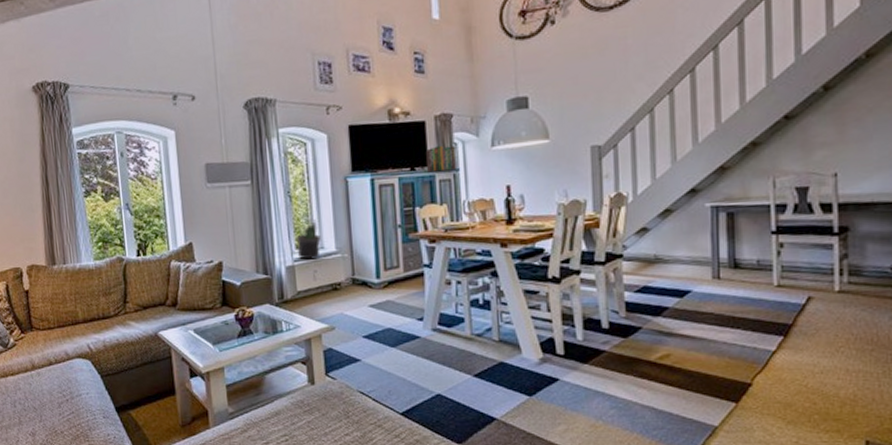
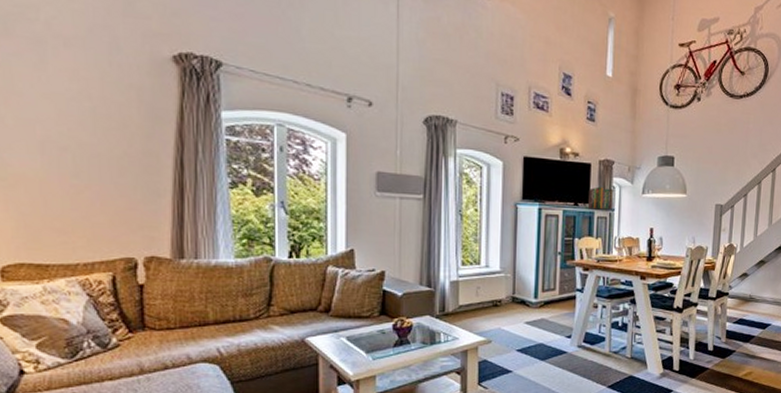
planter: present [296,219,321,260] -> none [462,239,487,277]

